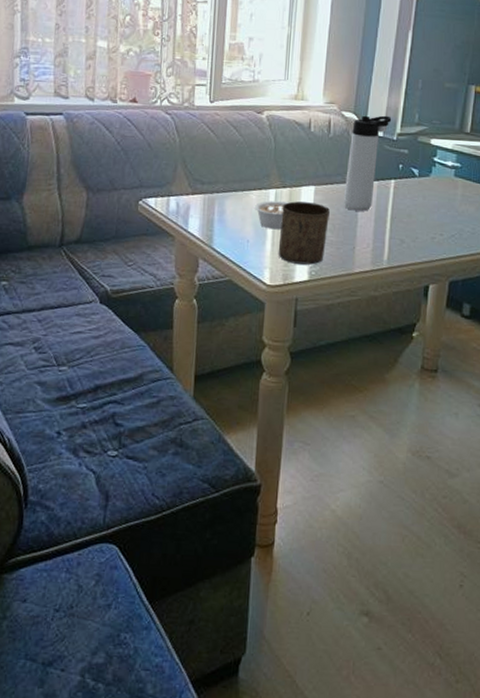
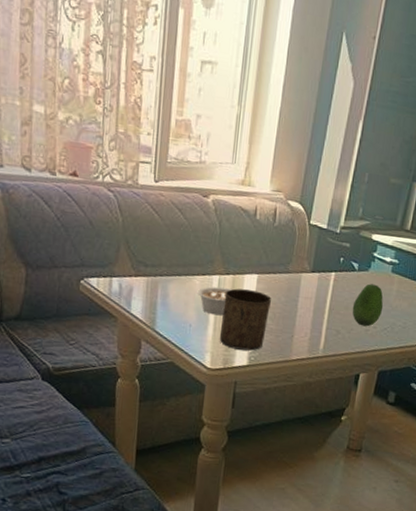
thermos bottle: present [343,115,392,212] -> none [284,206,337,302]
fruit: none [415,189,449,234] -> present [352,283,384,327]

